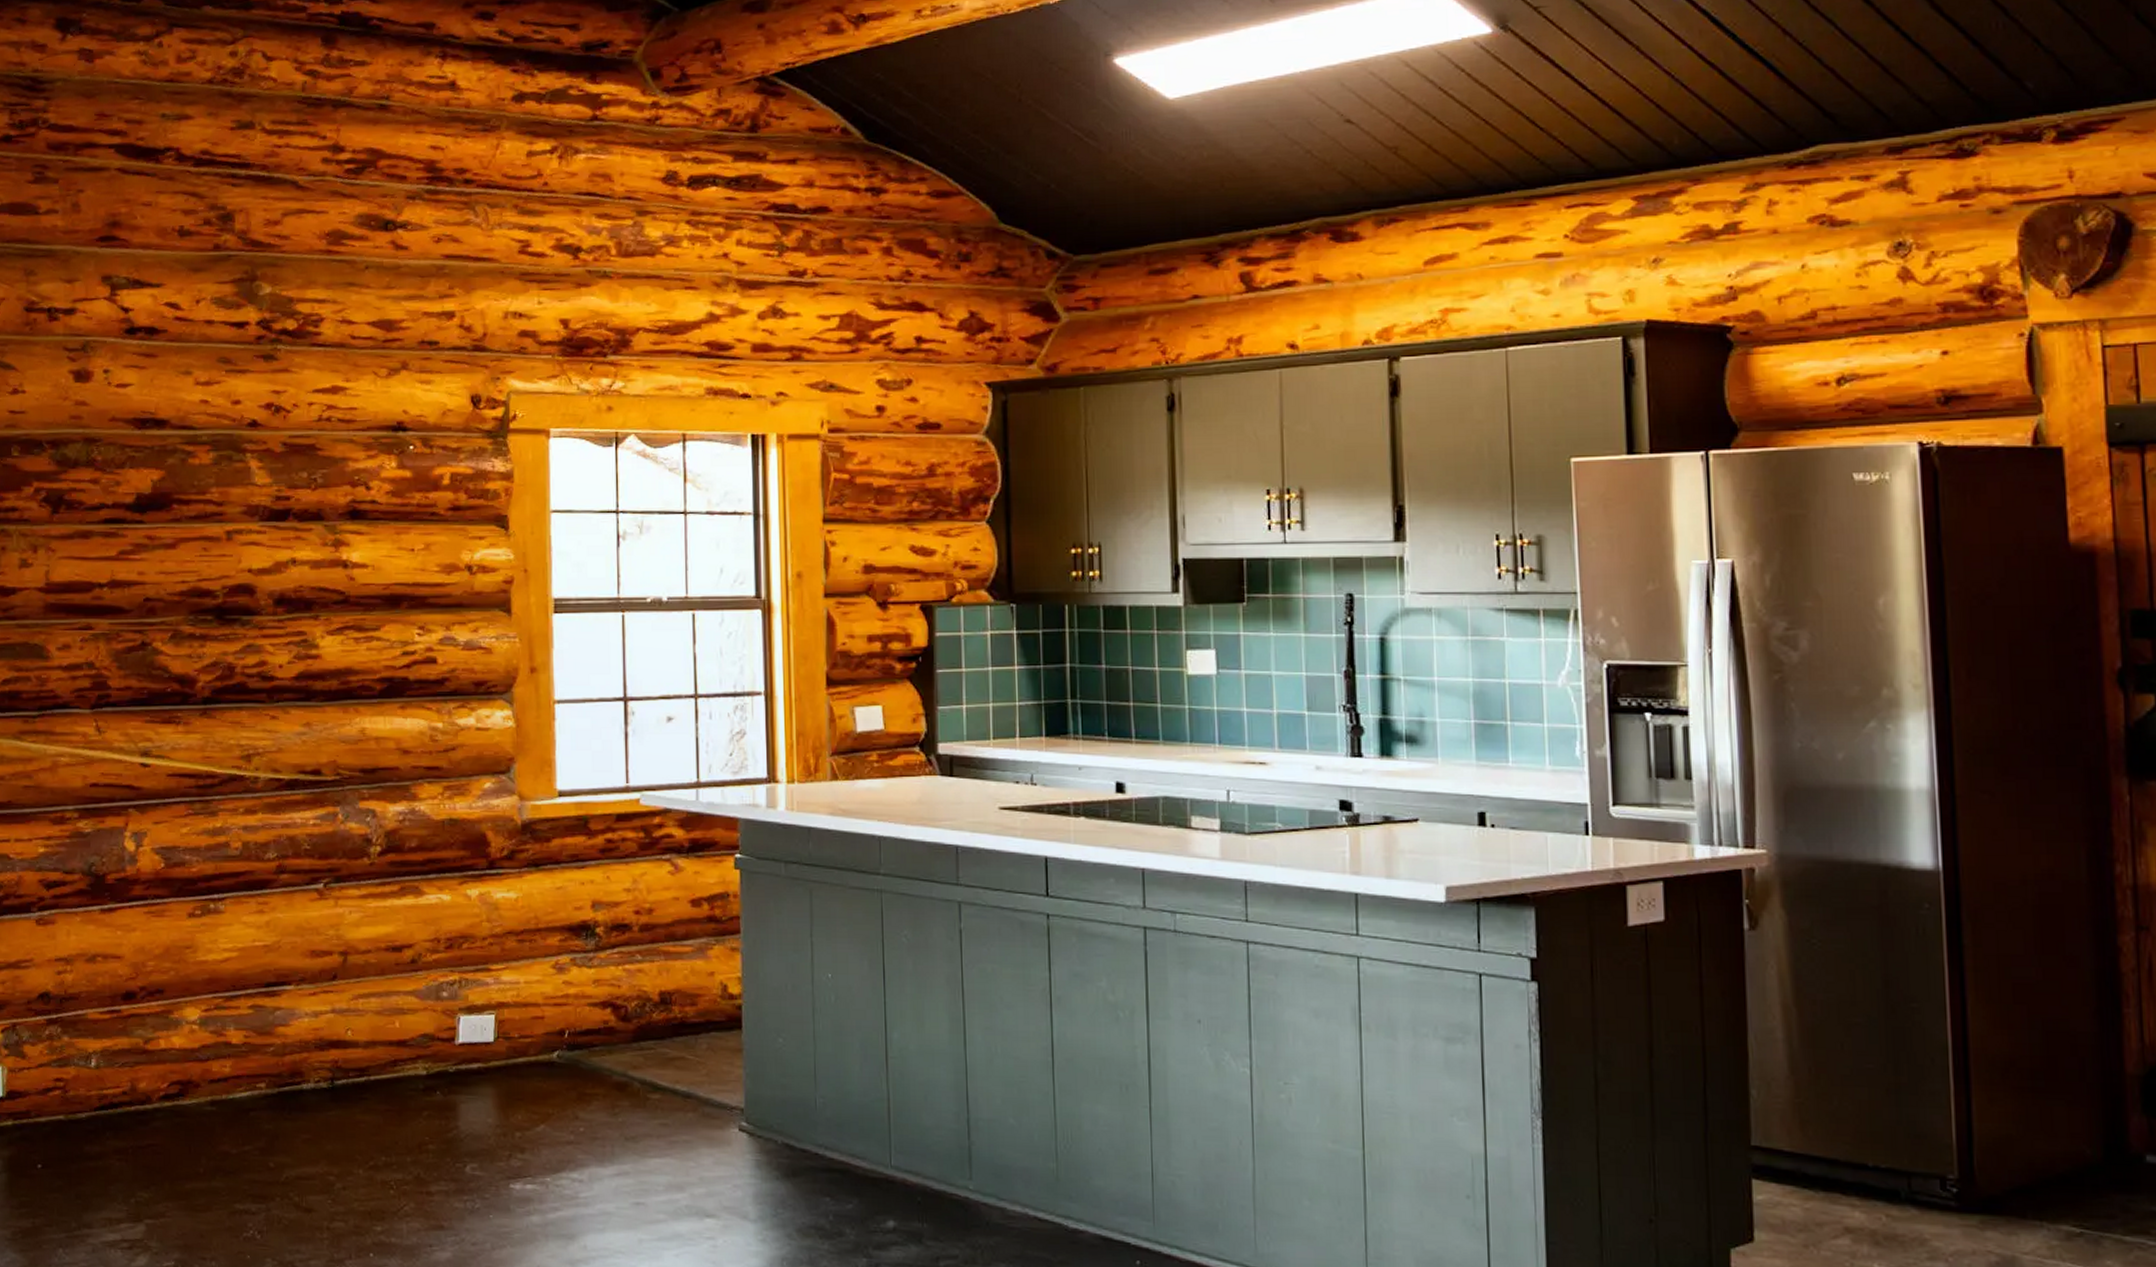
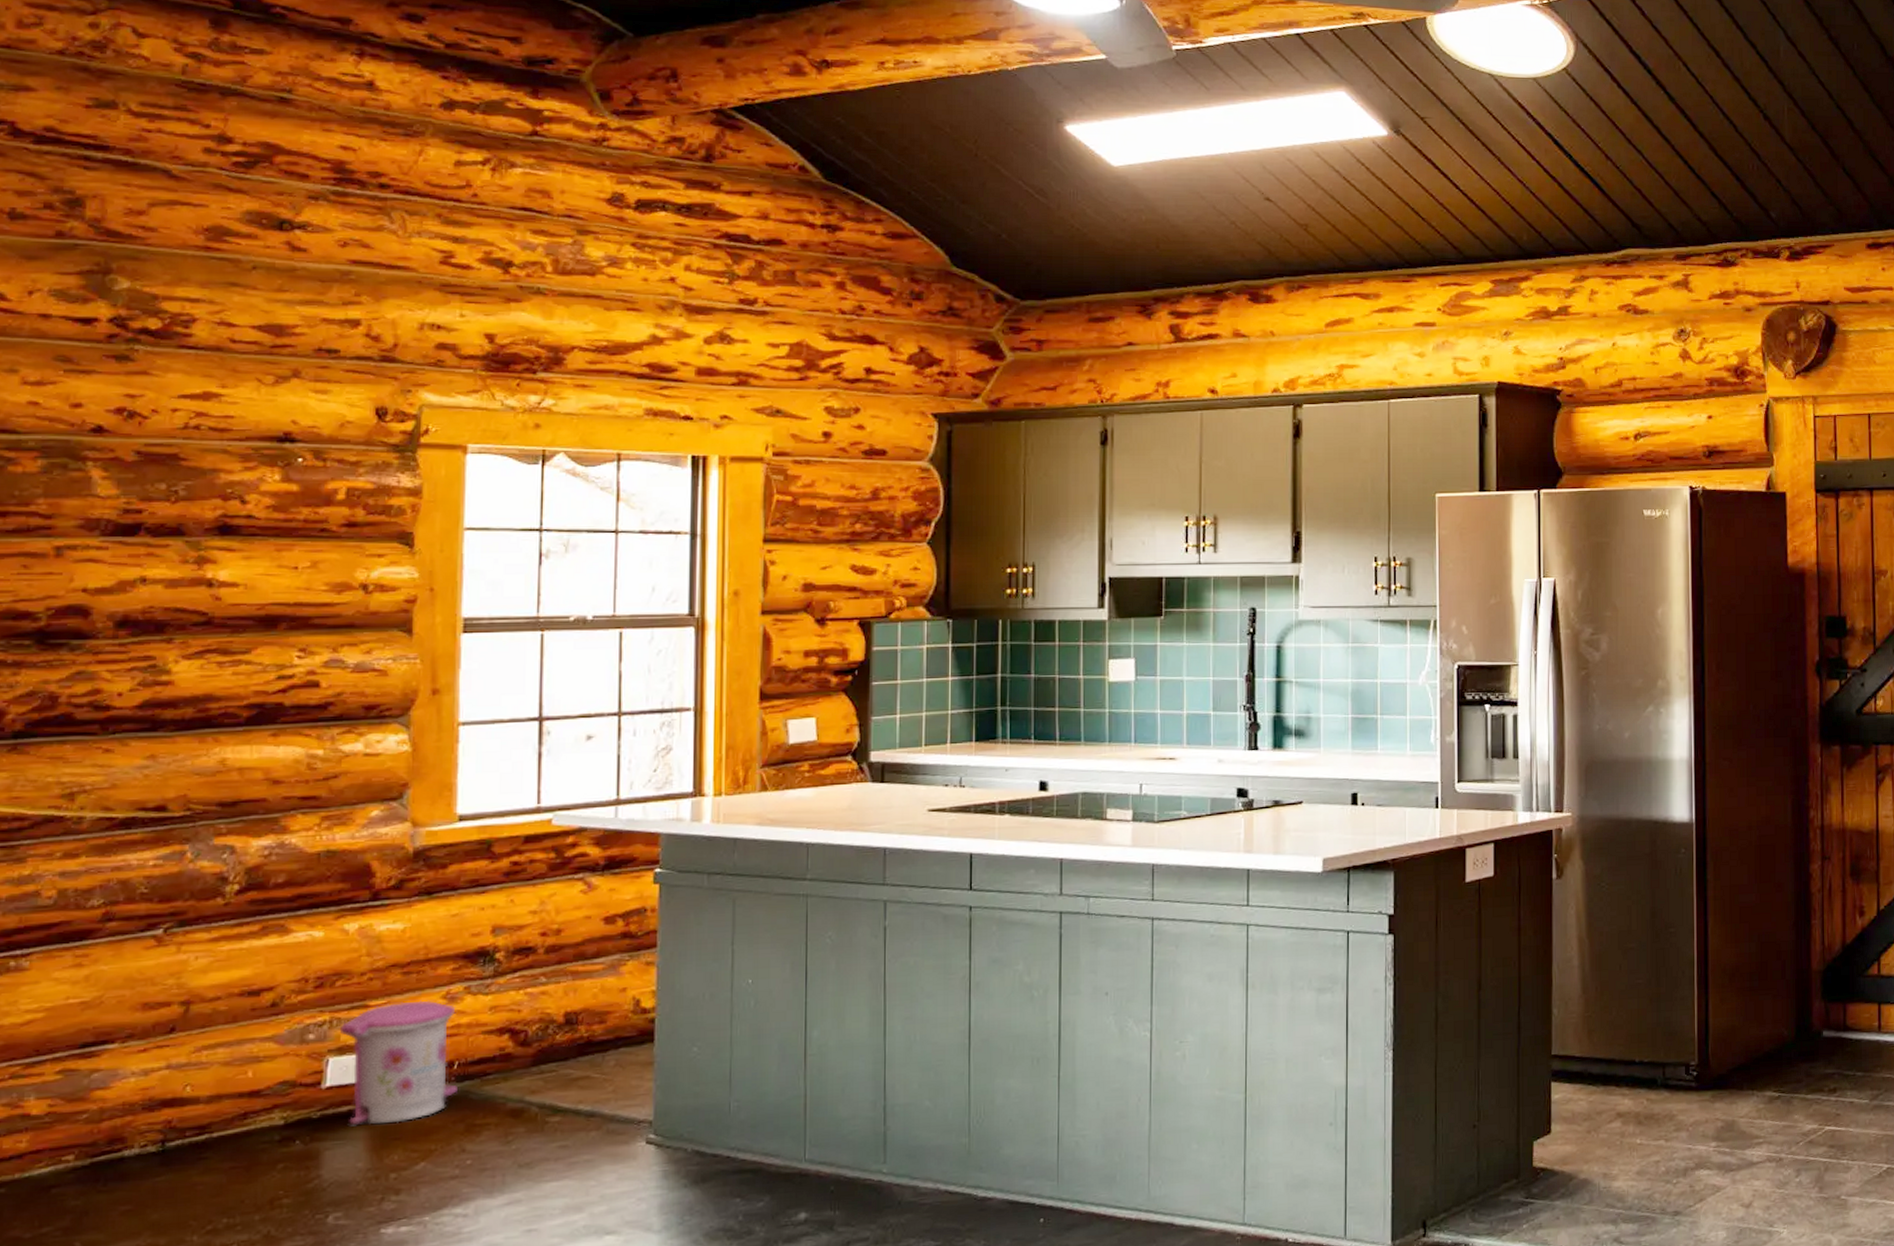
trash can: none [467,968,569,1085] -> present [339,1000,457,1127]

